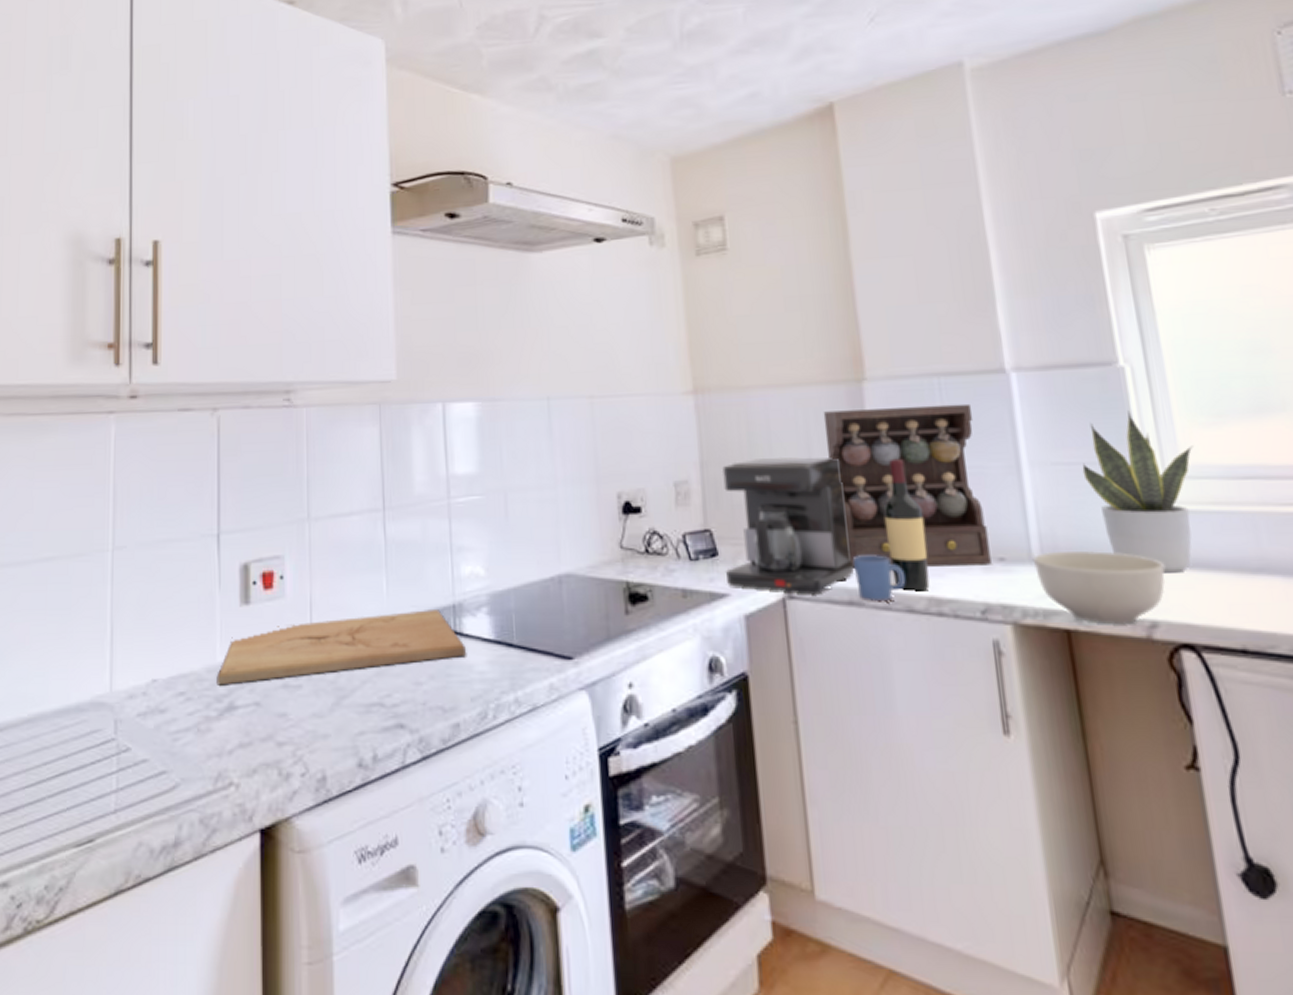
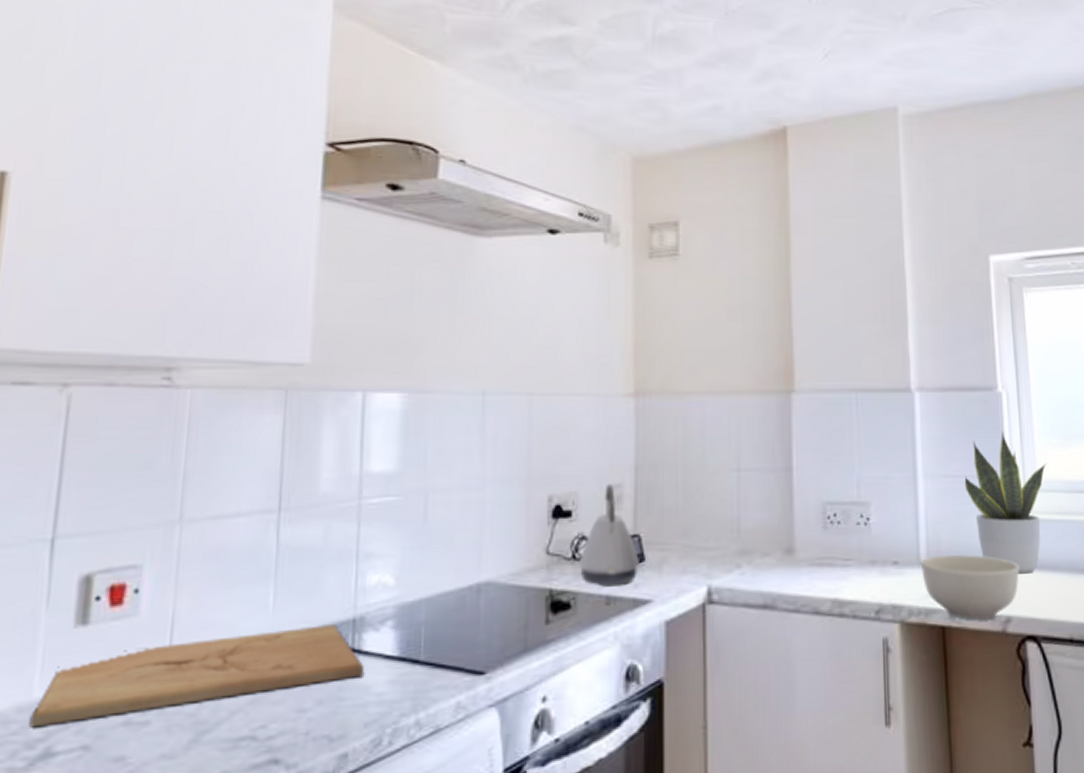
kettle: none [652,480,713,580] -> present [578,484,639,587]
coffee maker: present [721,457,854,595] -> none [651,464,769,599]
spice rack: present [823,403,991,568] -> none [754,418,887,573]
mug: present [852,555,906,602] -> none [769,559,814,605]
wine bottle: present [883,458,930,592] -> none [800,467,835,595]

